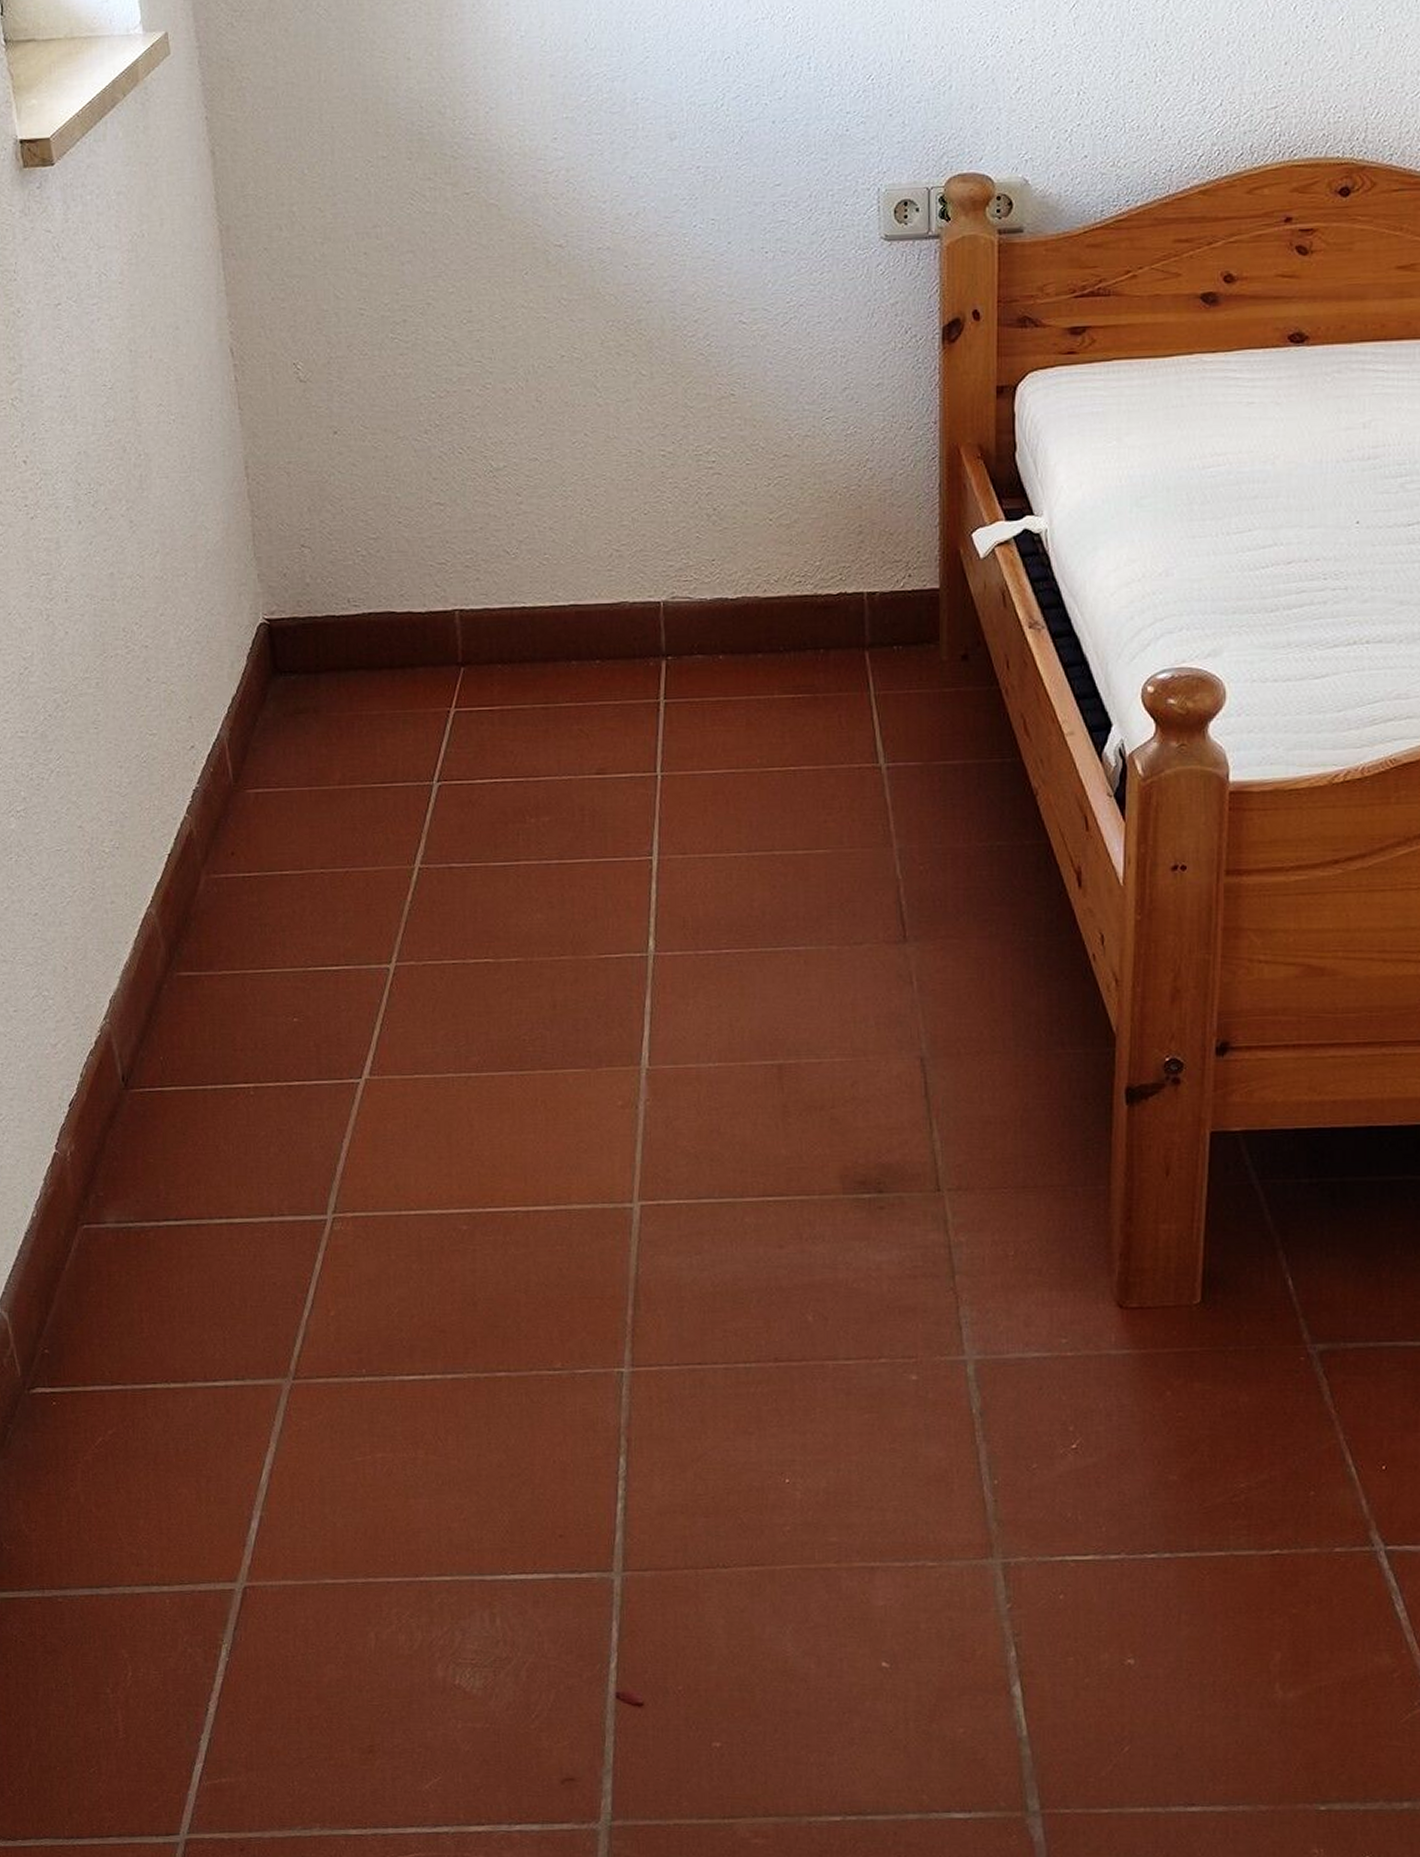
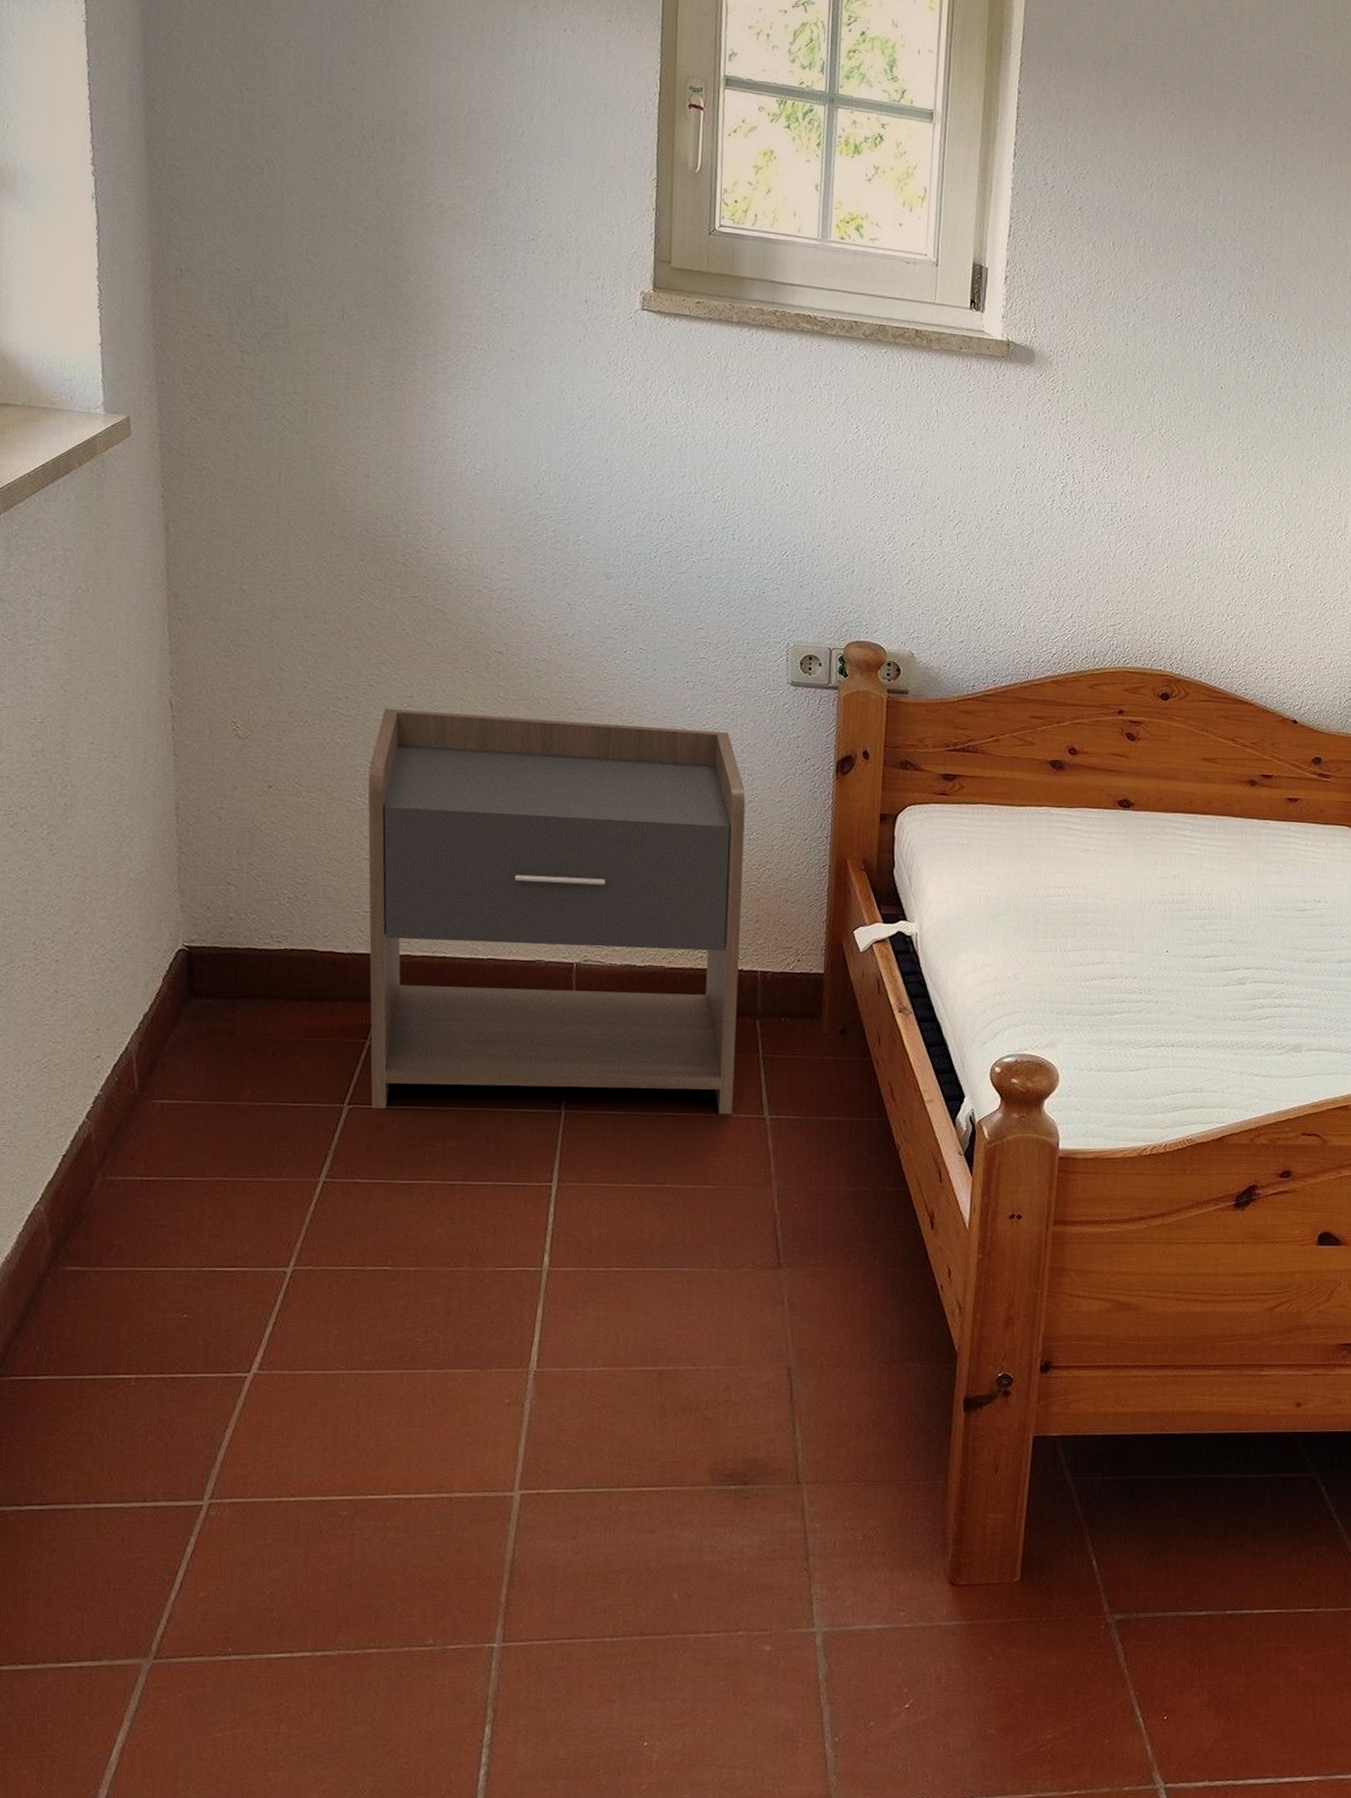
nightstand: none [432,307,844,785] -> present [367,709,746,1115]

